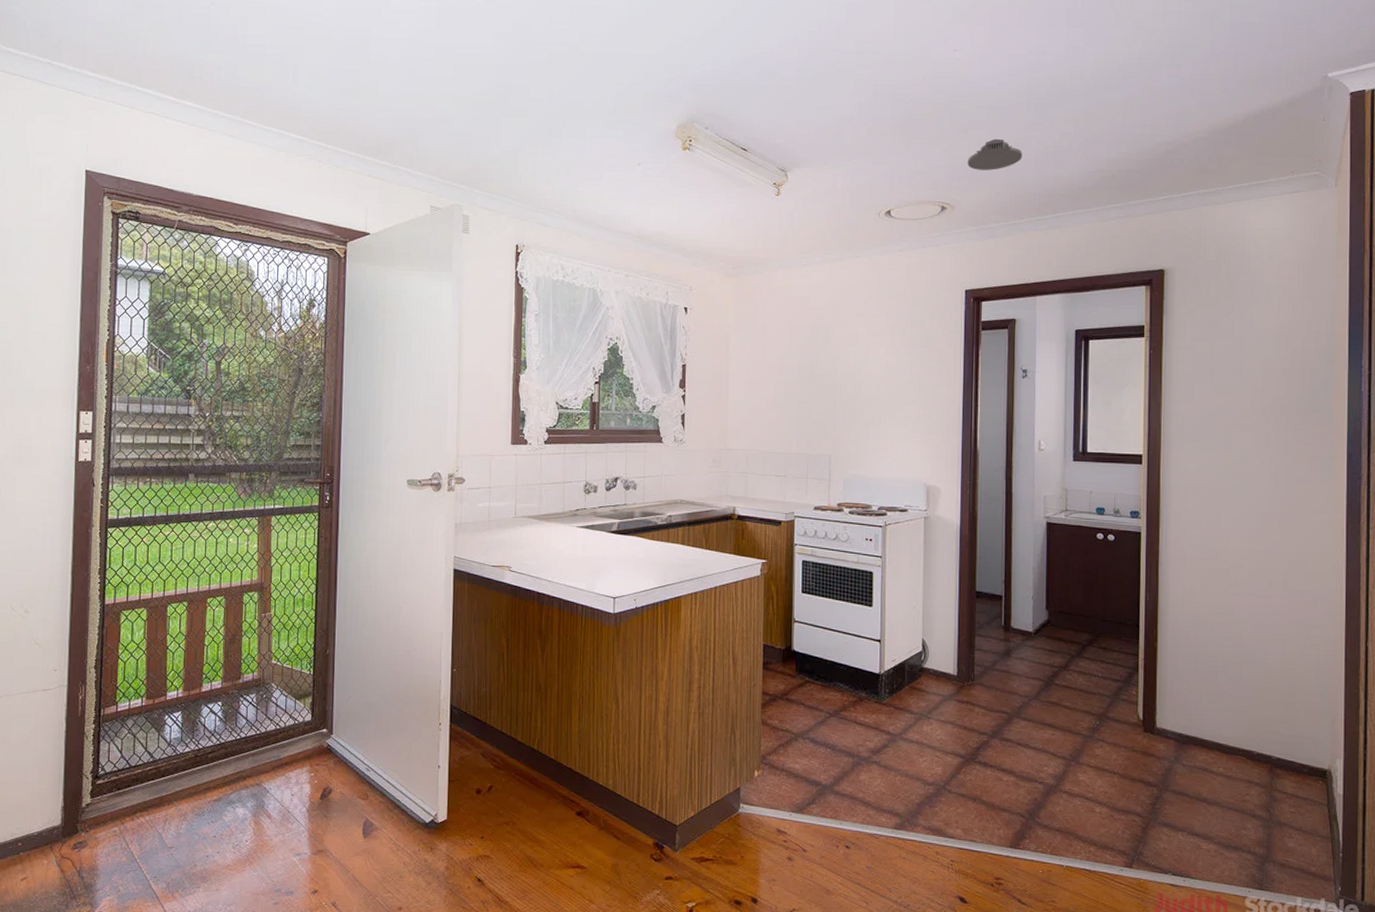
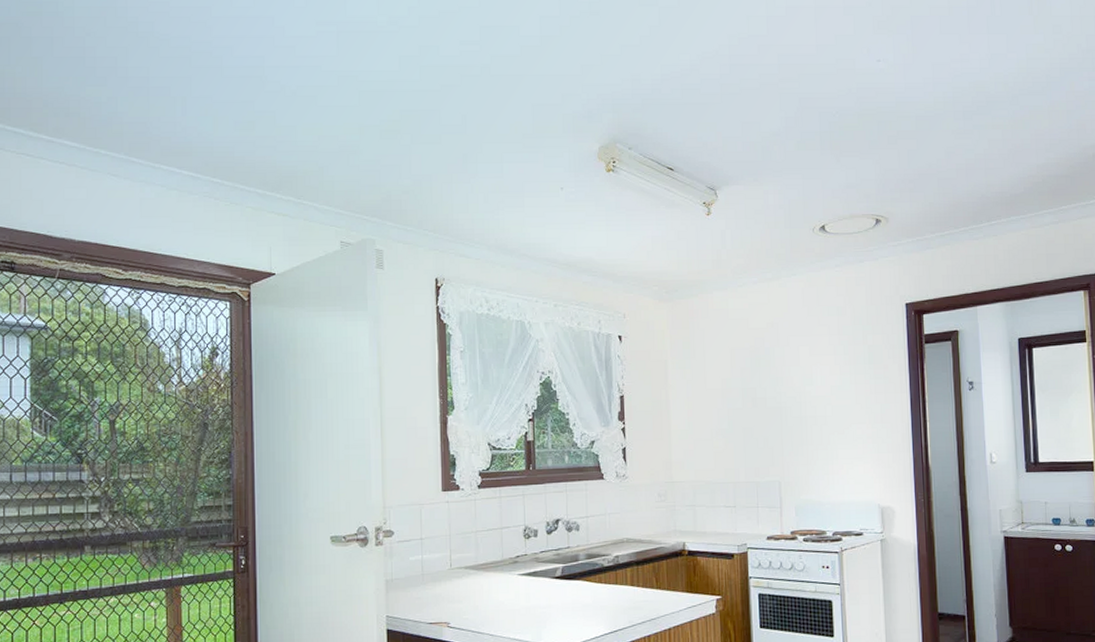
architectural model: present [967,138,1023,170] -> none [899,148,953,181]

